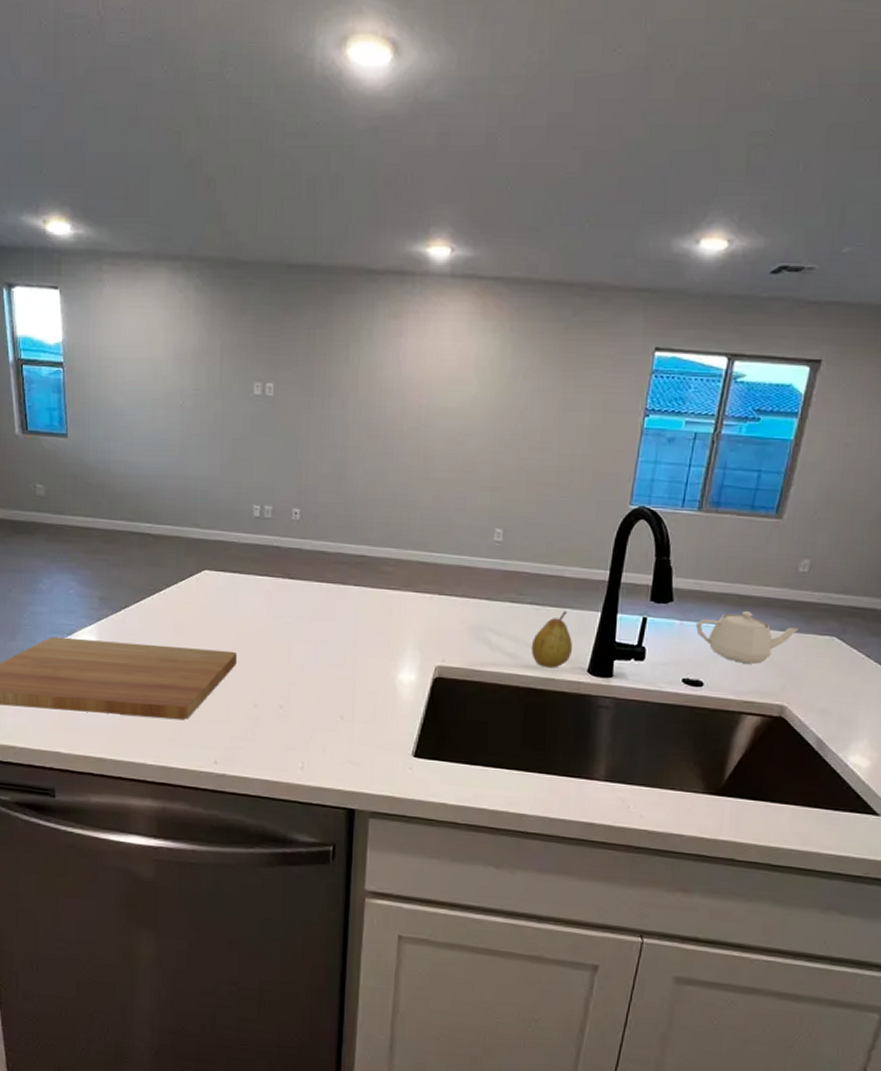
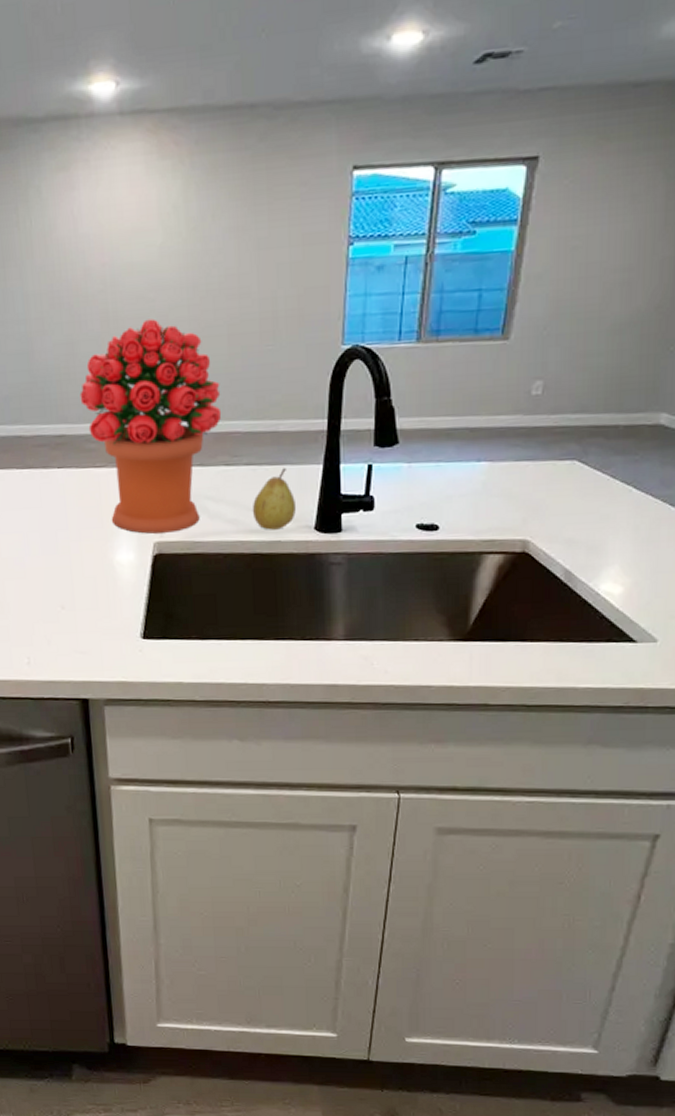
bouquet: none [383,459,515,659] -> present [79,319,222,534]
teapot: present [695,611,799,664] -> none [424,445,536,501]

